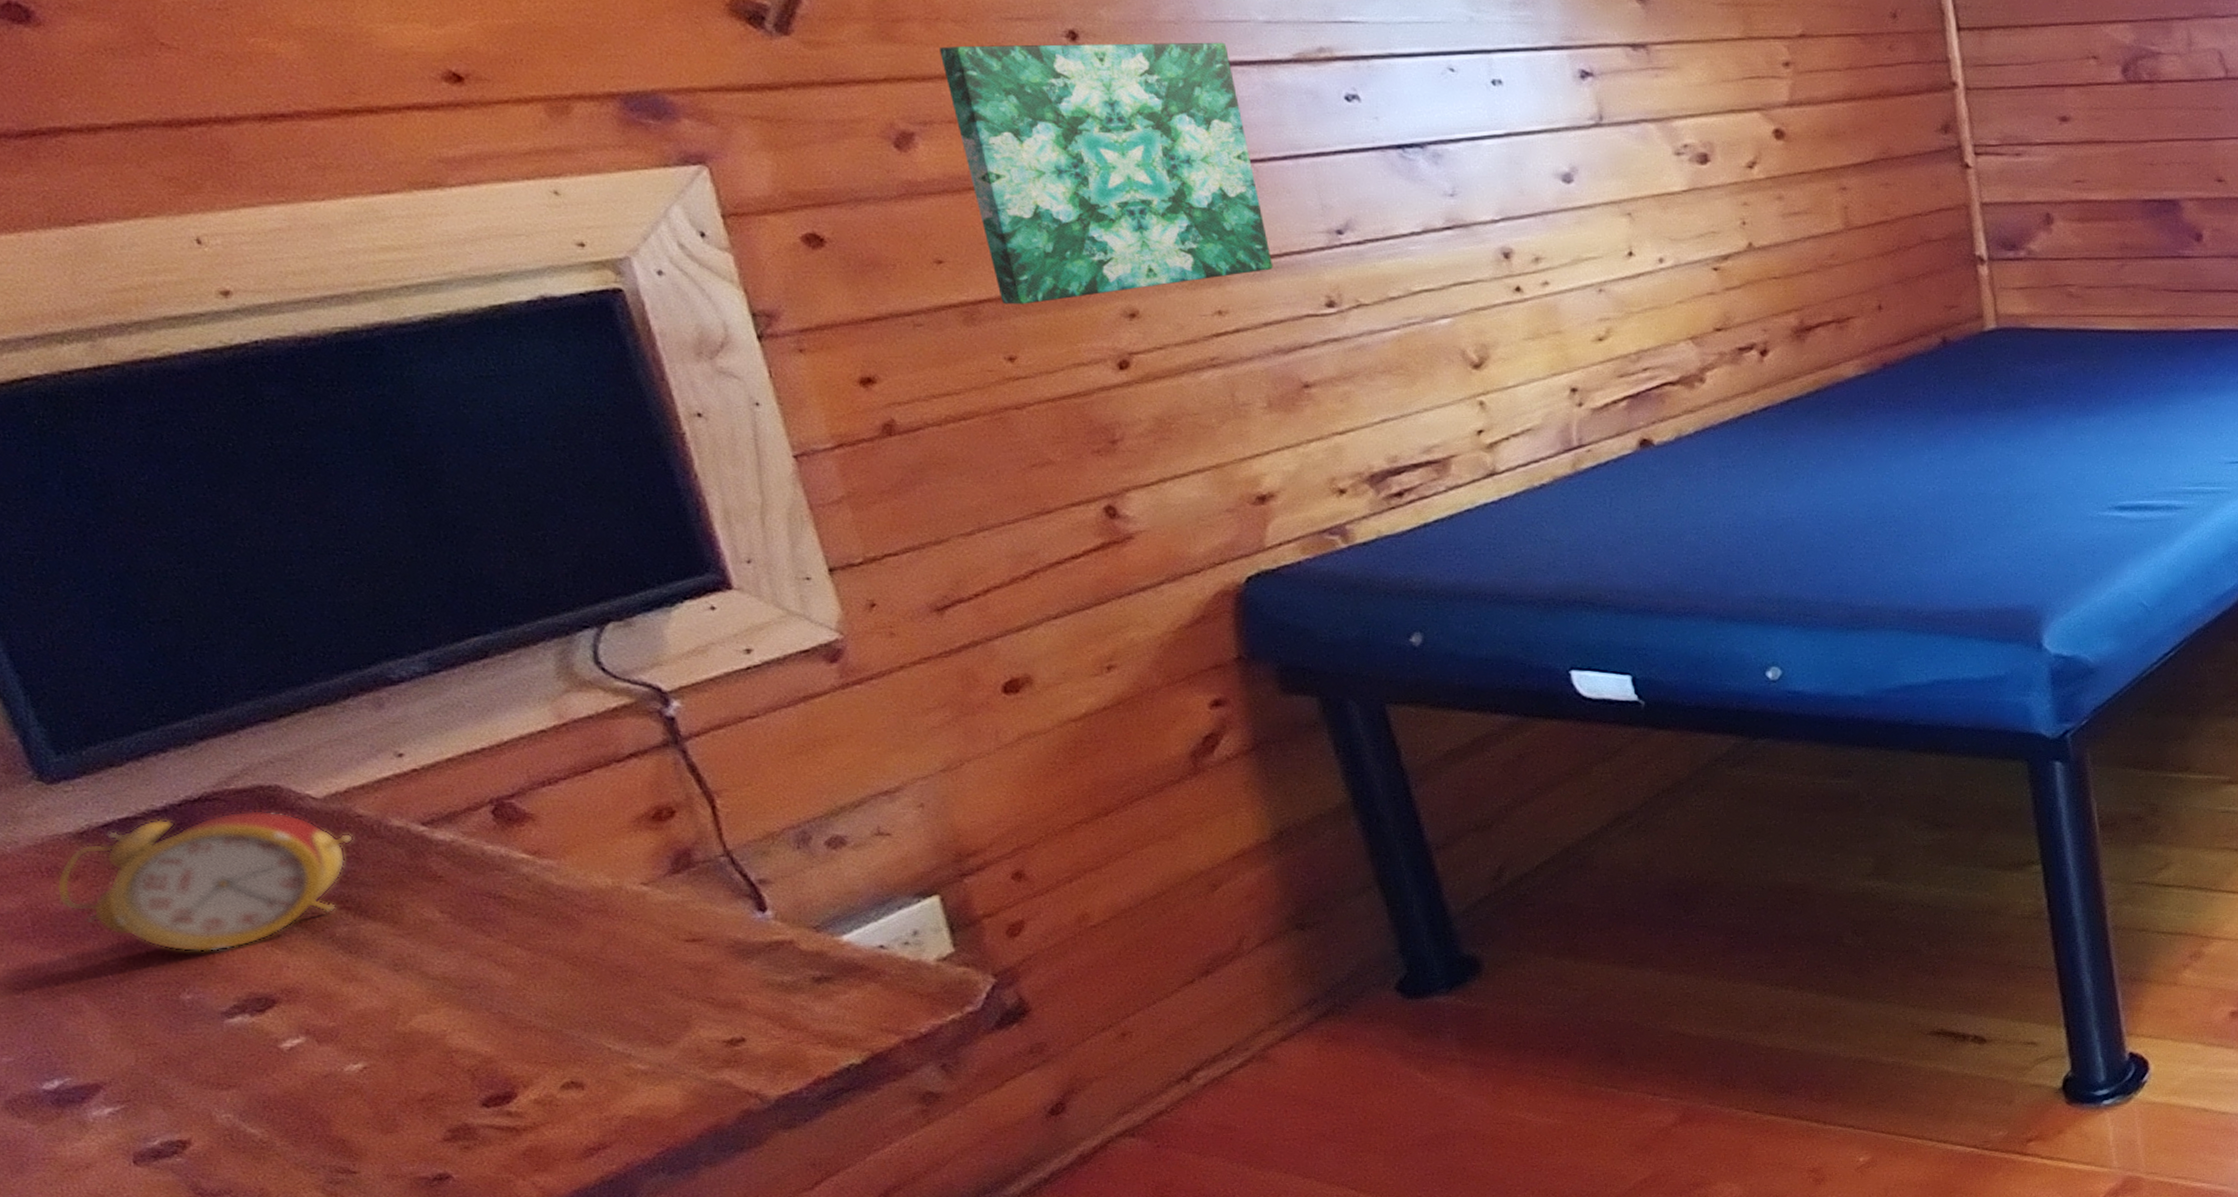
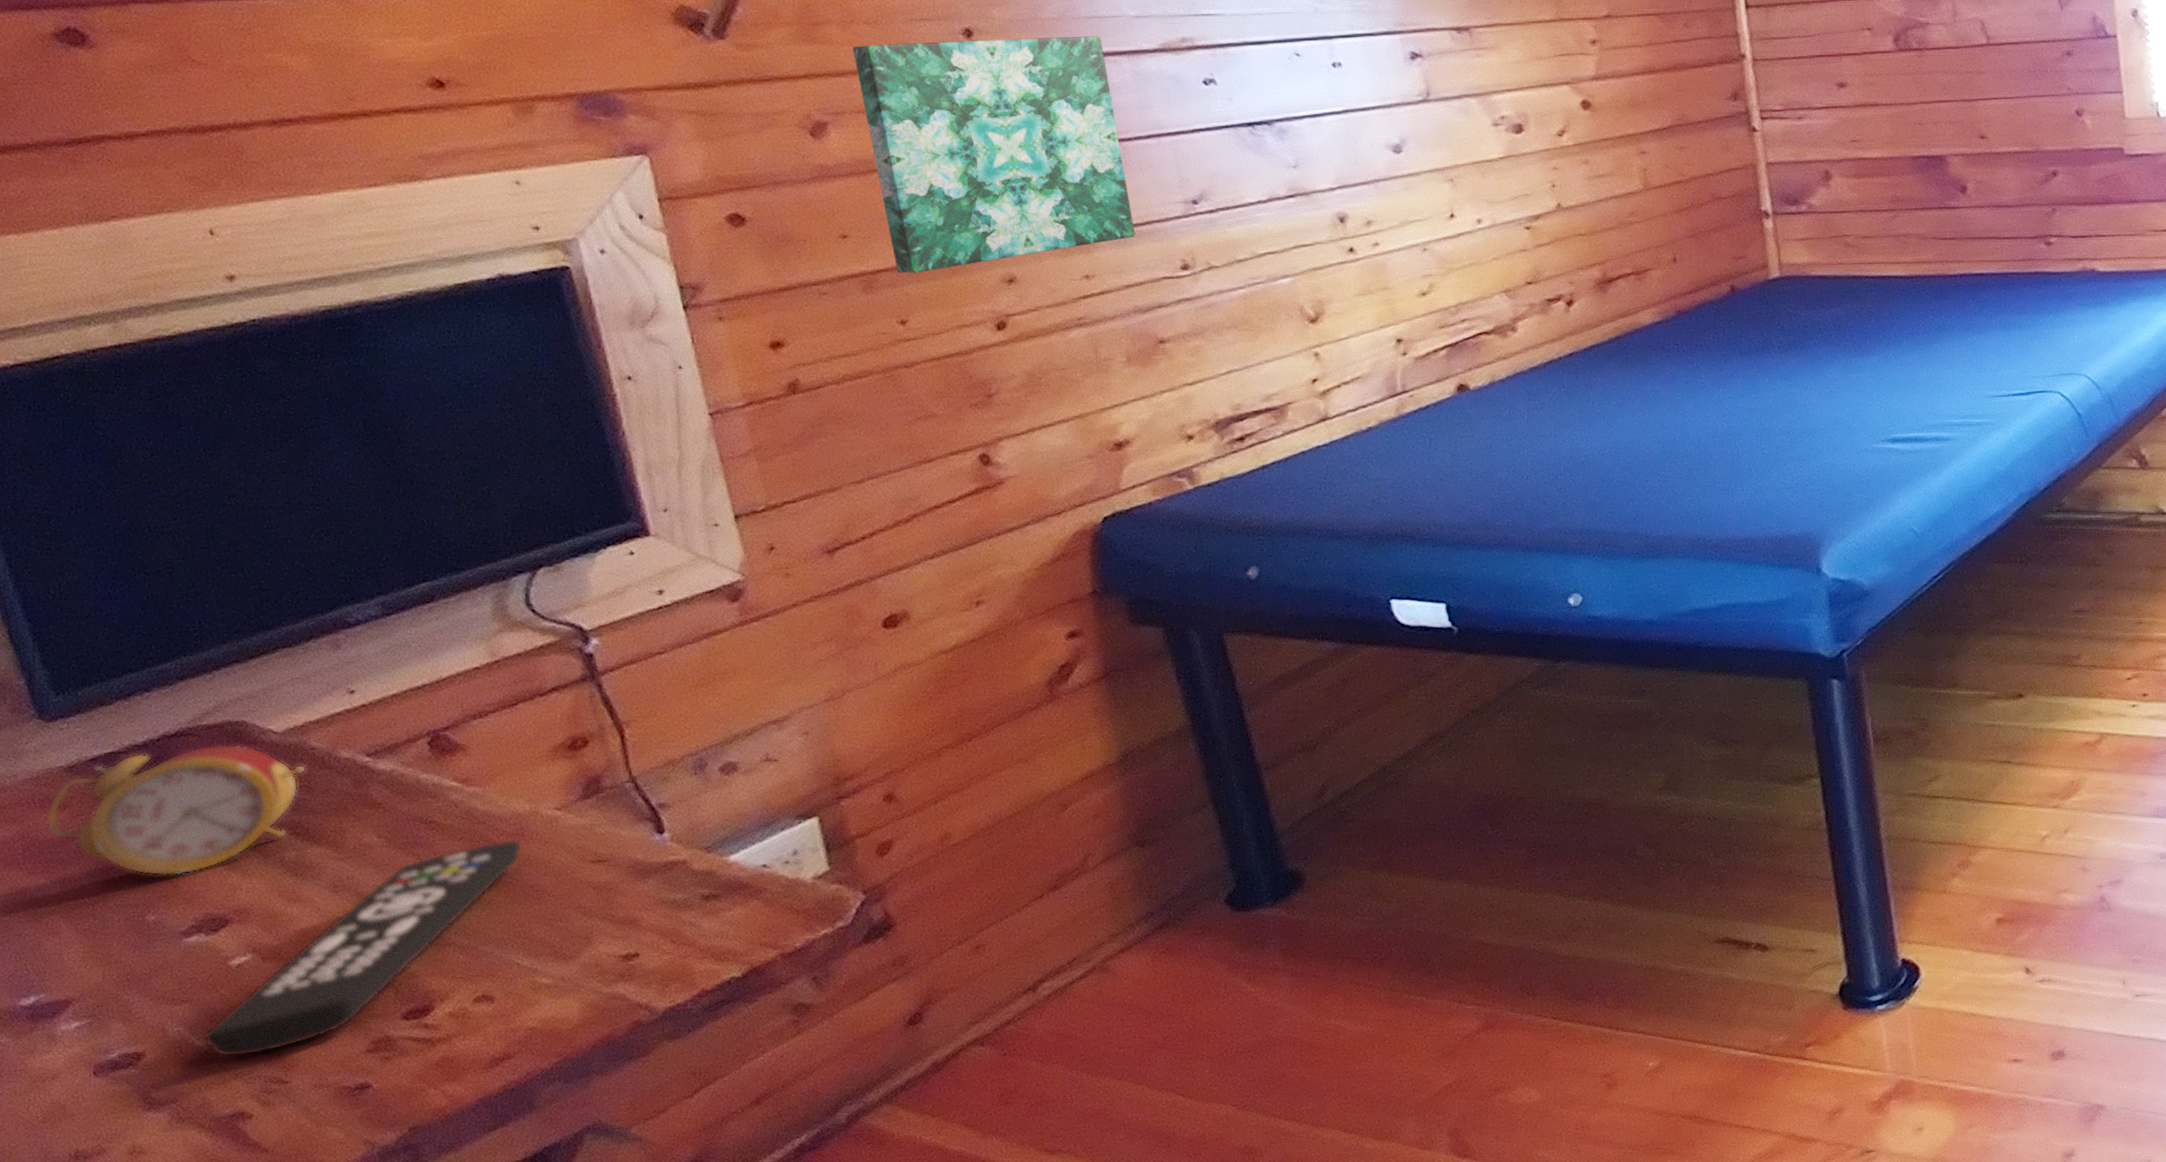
remote control: none [256,916,607,1146] -> present [204,839,523,1058]

